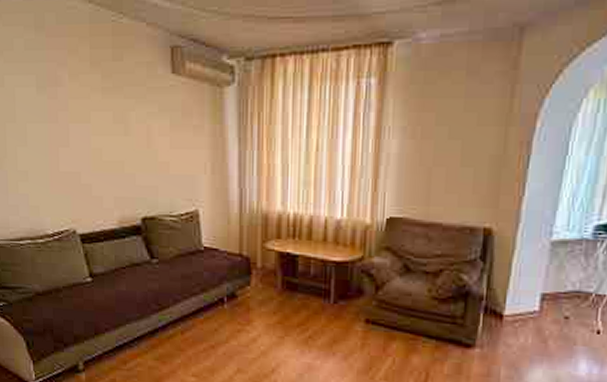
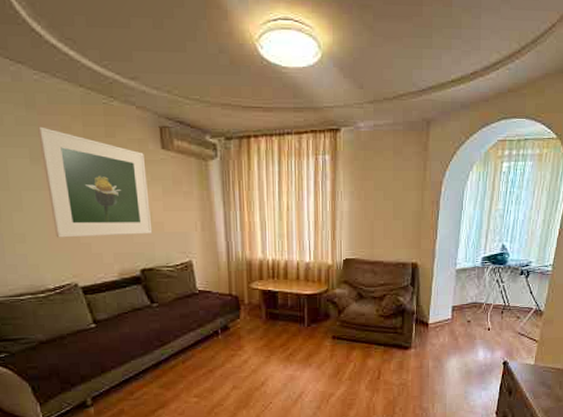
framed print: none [46,50,157,178] -> present [38,126,153,238]

